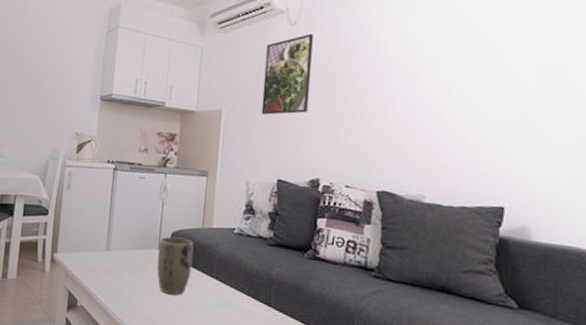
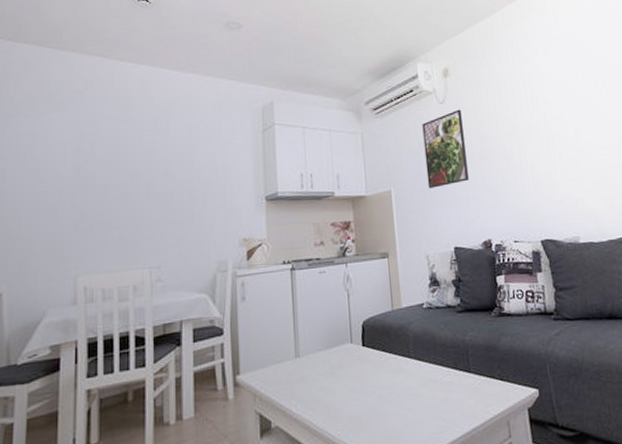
plant pot: present [157,236,194,295] -> none [350,324,389,388]

